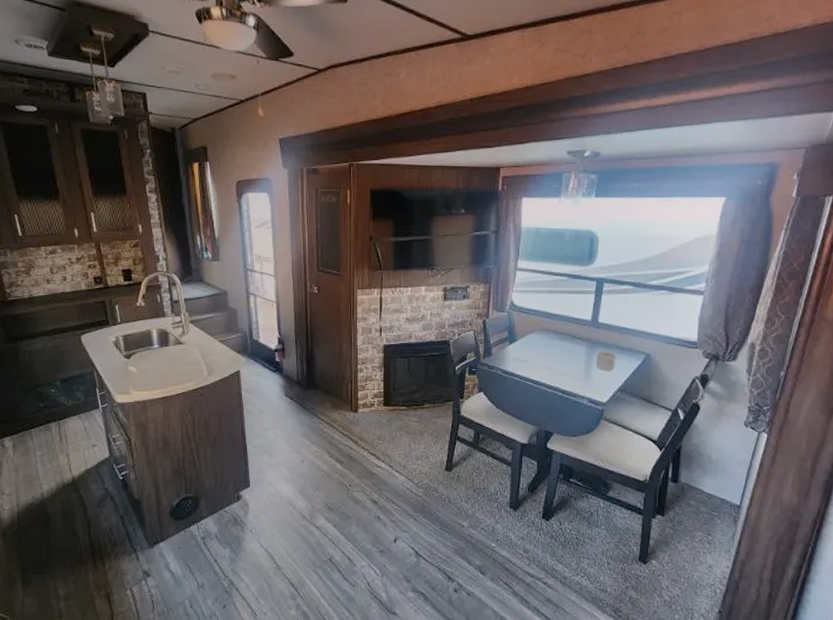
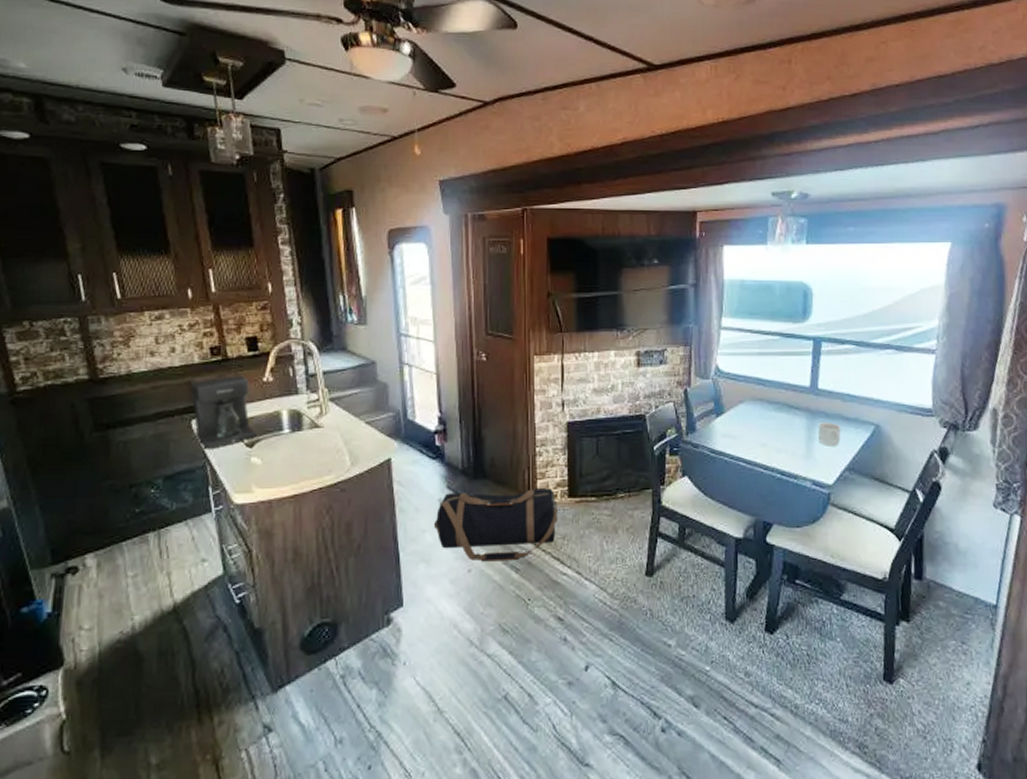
coffee maker: none [79,297,133,359] -> present [190,372,257,449]
duffel bag: none [274,398,376,455] -> present [433,488,559,562]

